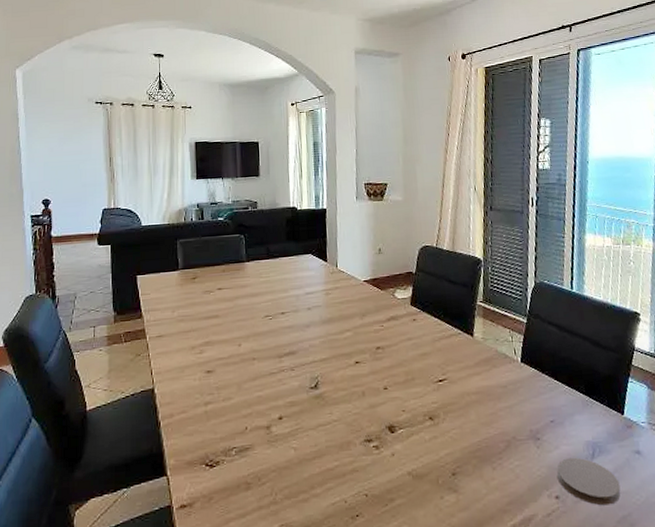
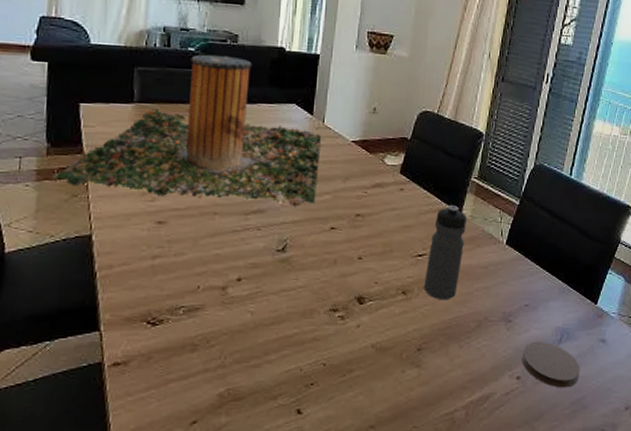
trash can: none [119,220,339,348] -> present [51,54,321,207]
water bottle: none [448,330,481,423] -> present [424,205,467,300]

